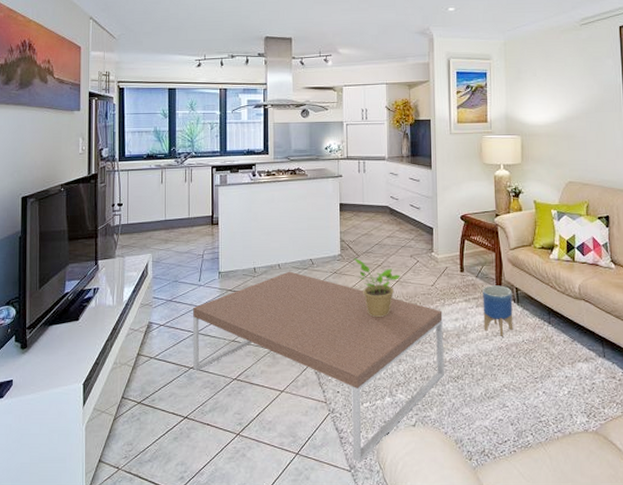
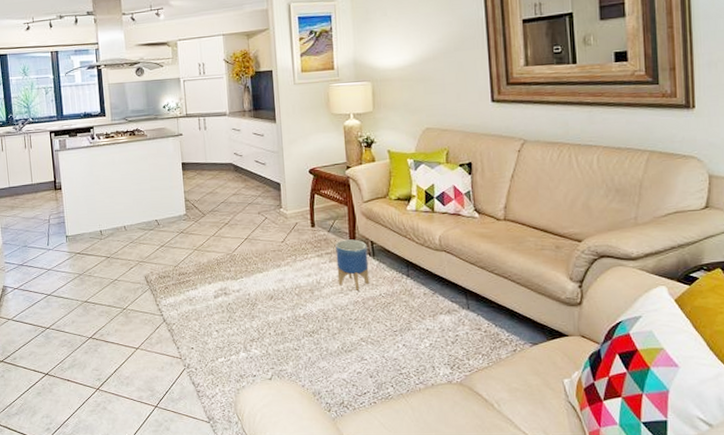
coffee table: present [193,271,444,463] -> none [44,232,299,415]
potted plant: present [353,257,400,318] -> none [199,216,249,276]

